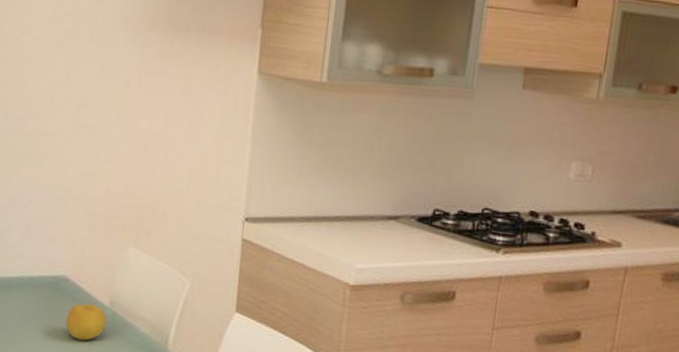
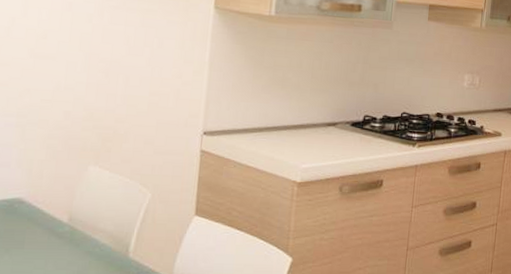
fruit: present [66,303,107,341] -> none [20,222,66,259]

